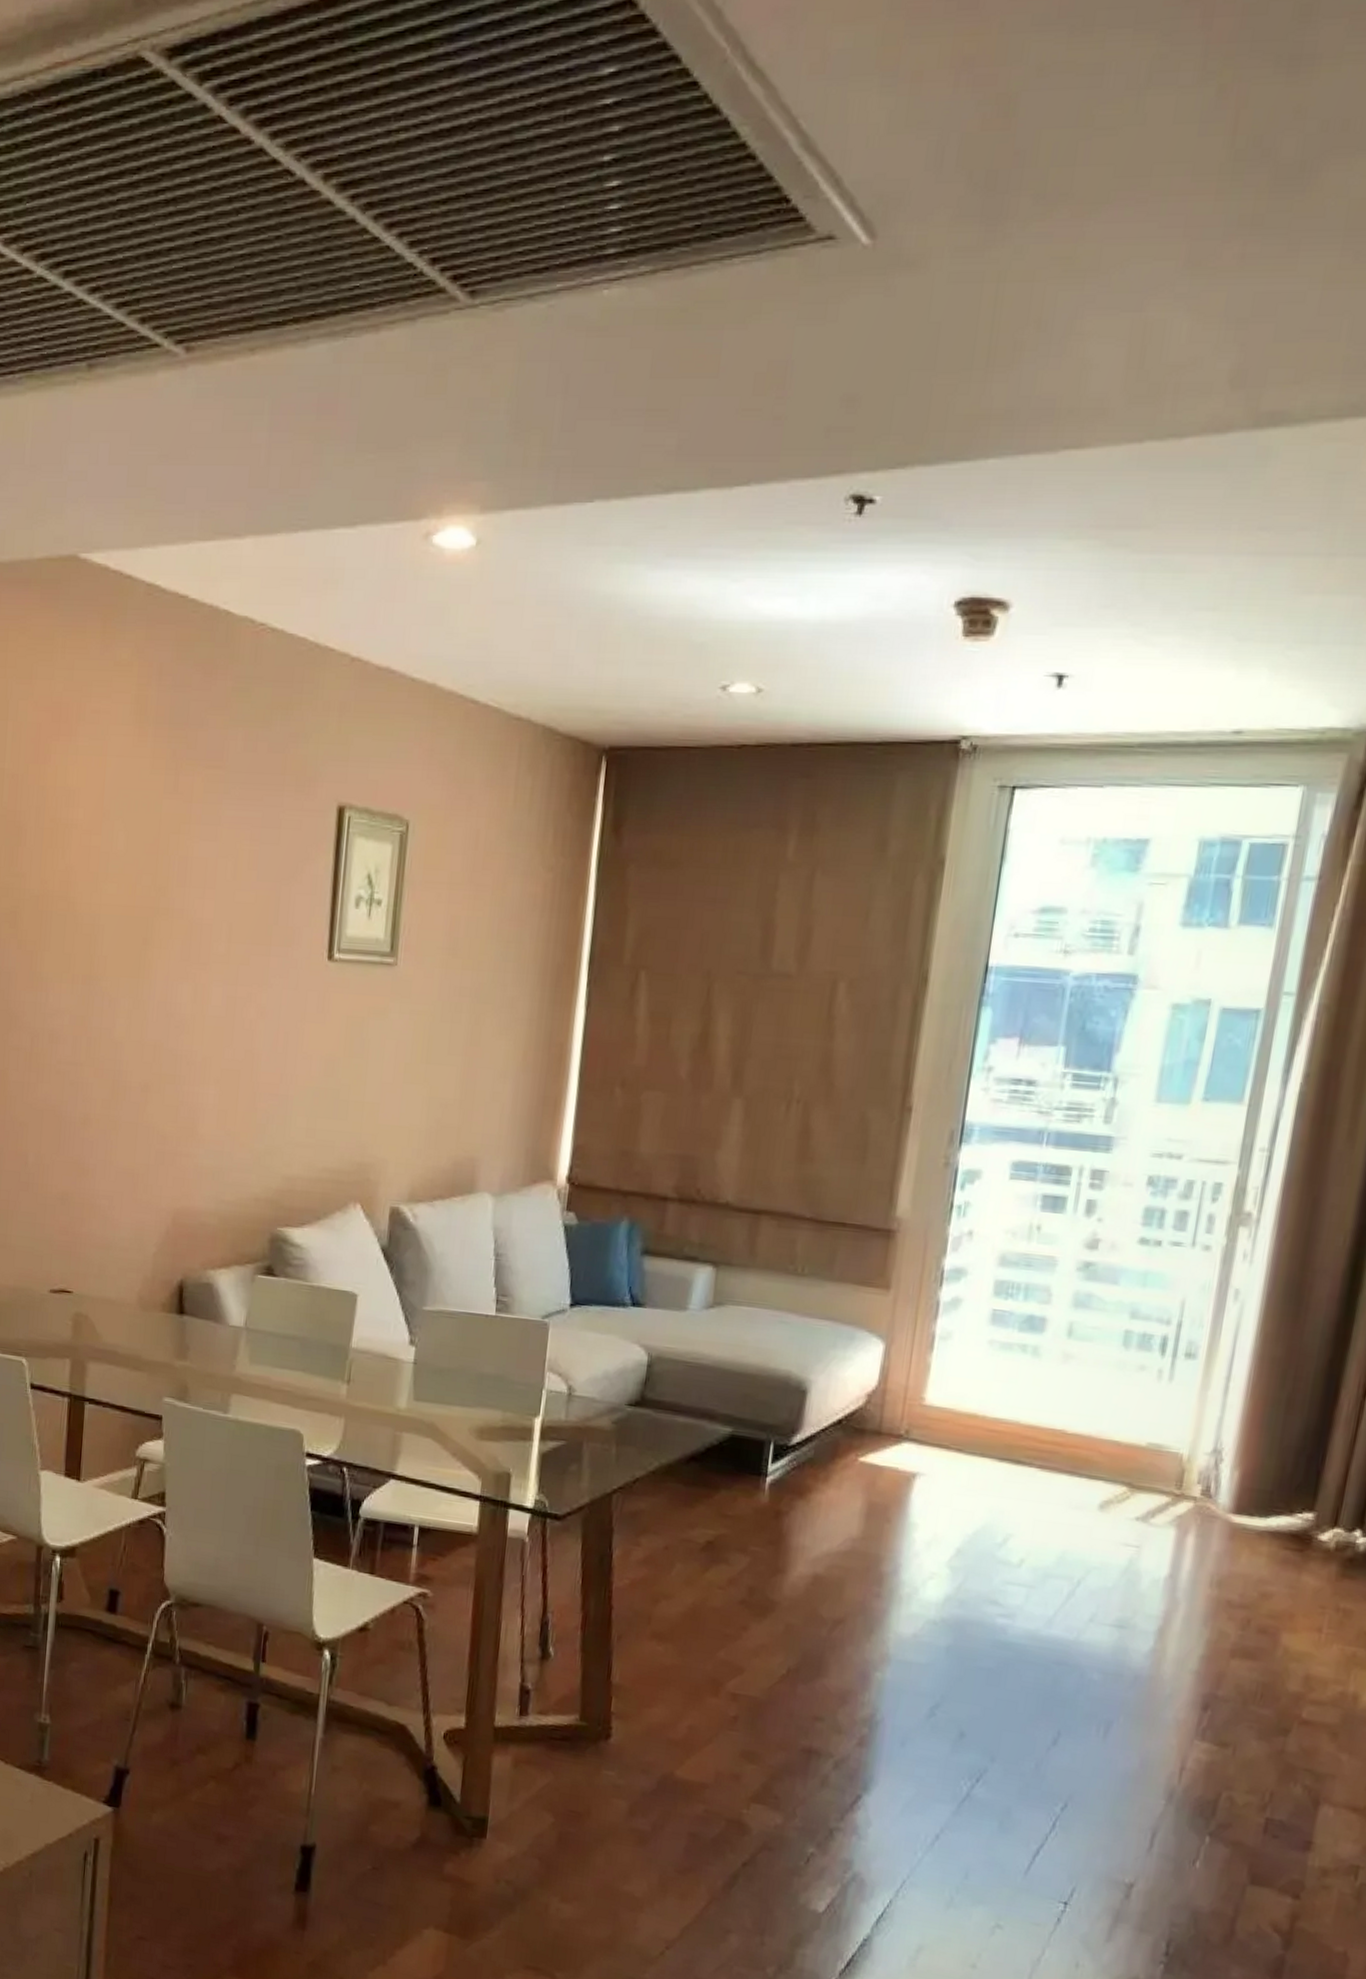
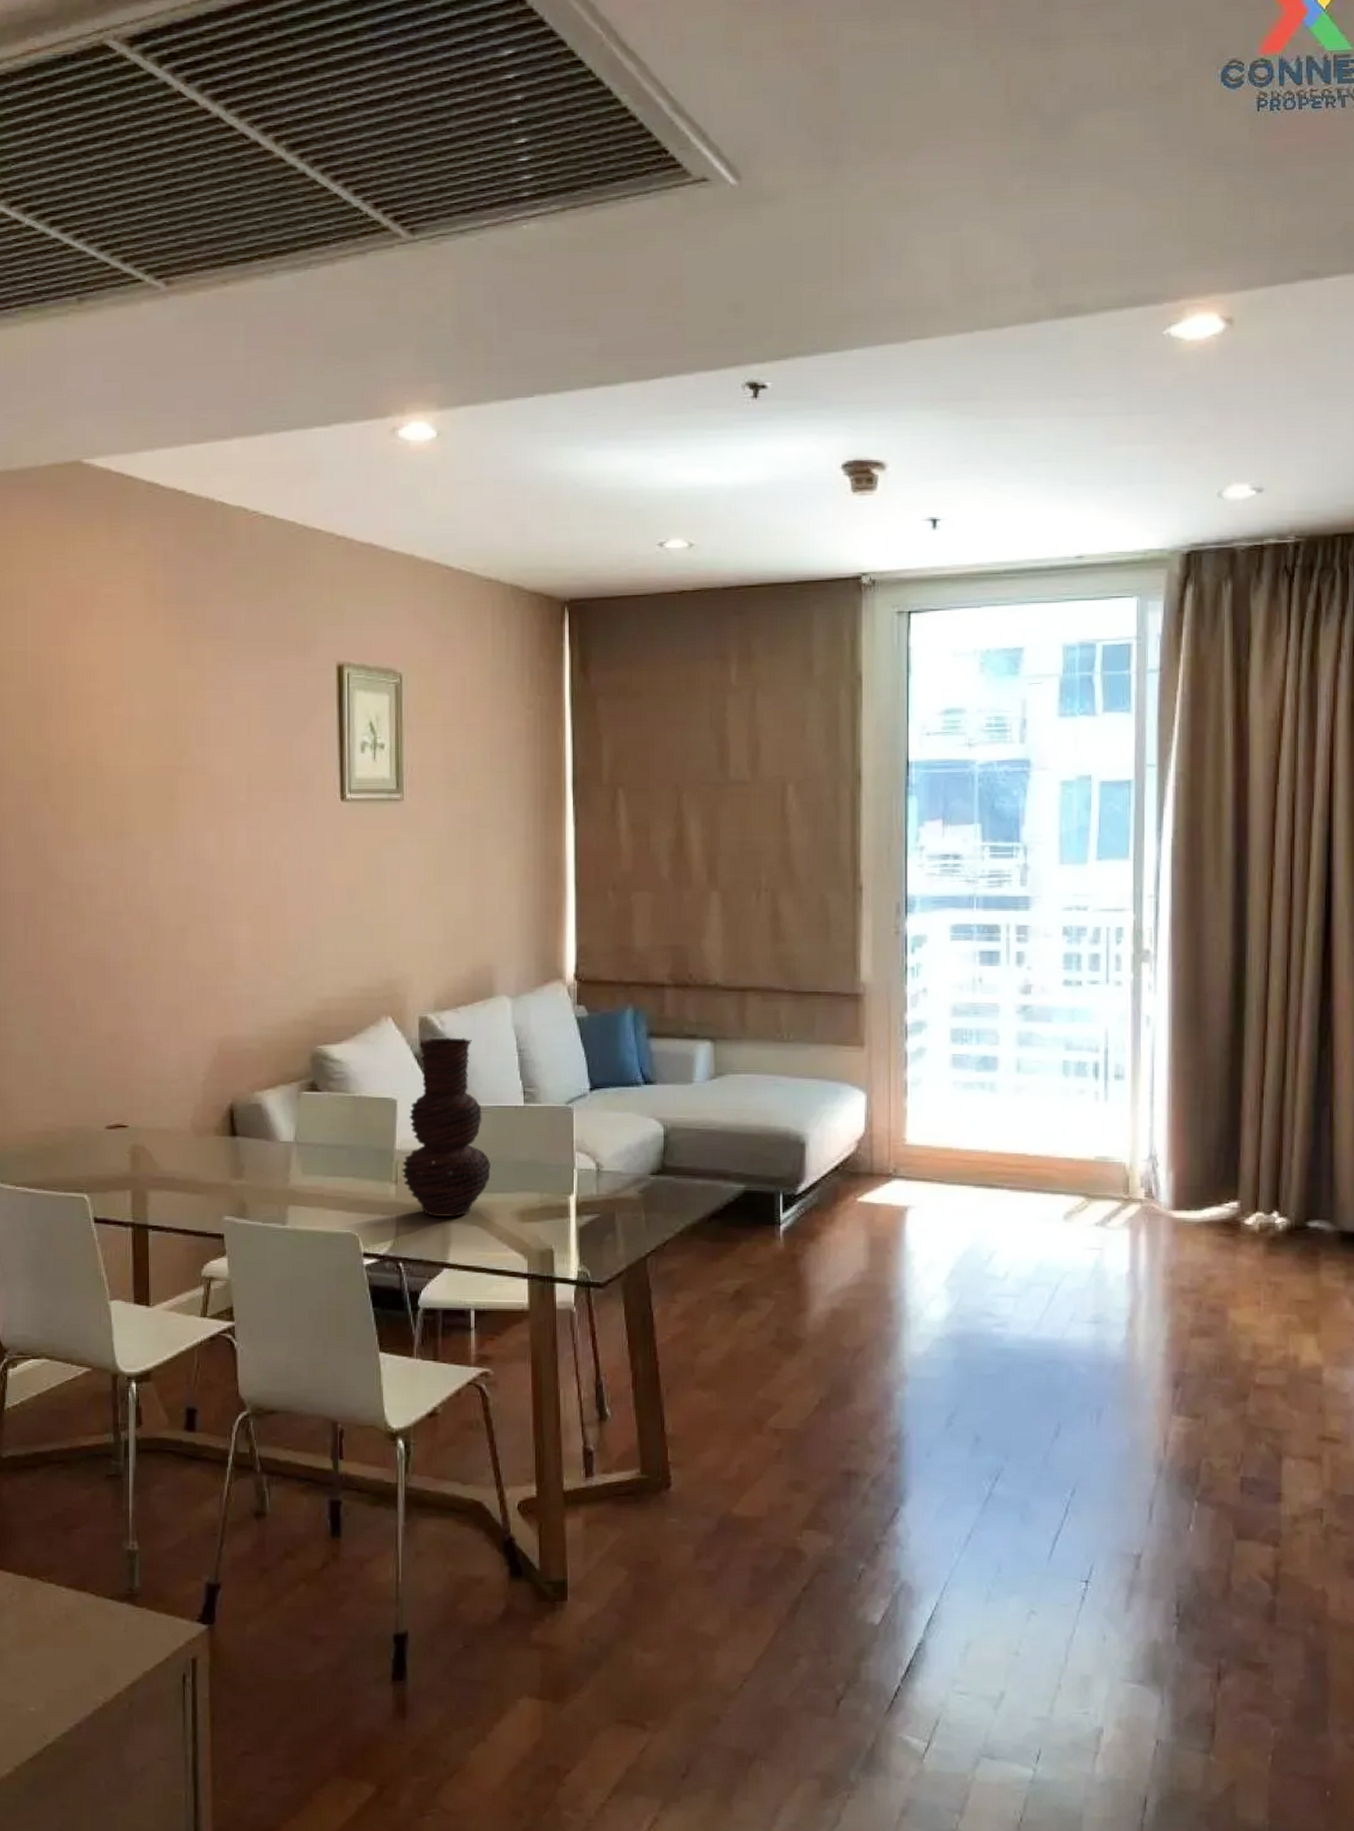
vase: none [355,1231,452,1426] -> present [401,1037,491,1218]

